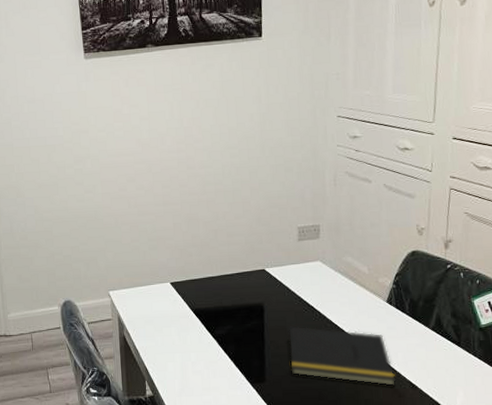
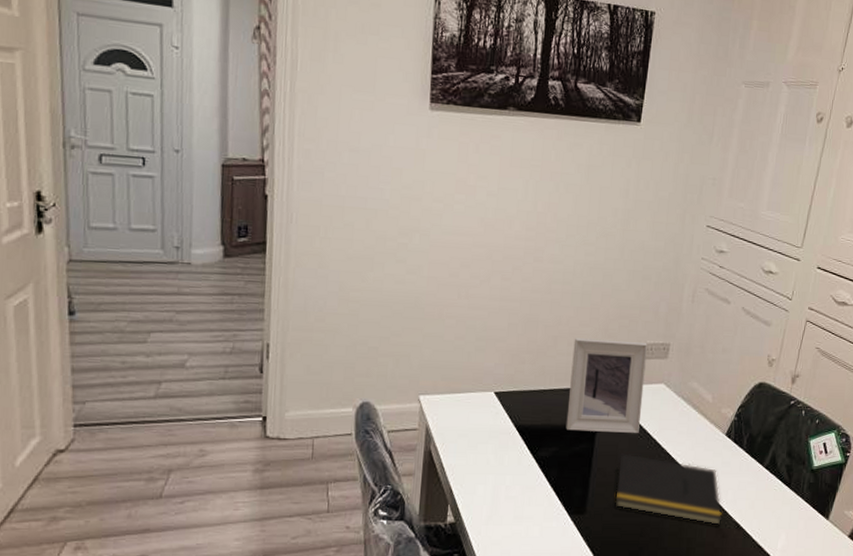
picture frame: none [232,227,303,310] -> present [566,338,647,433]

